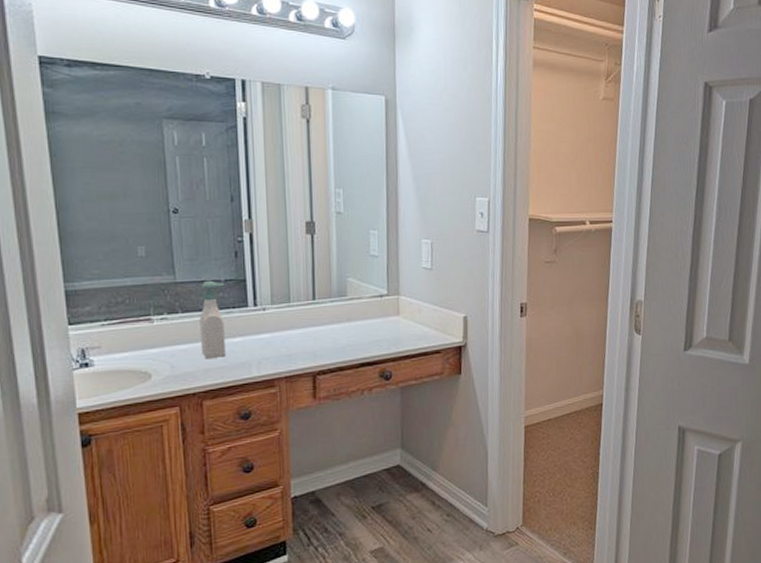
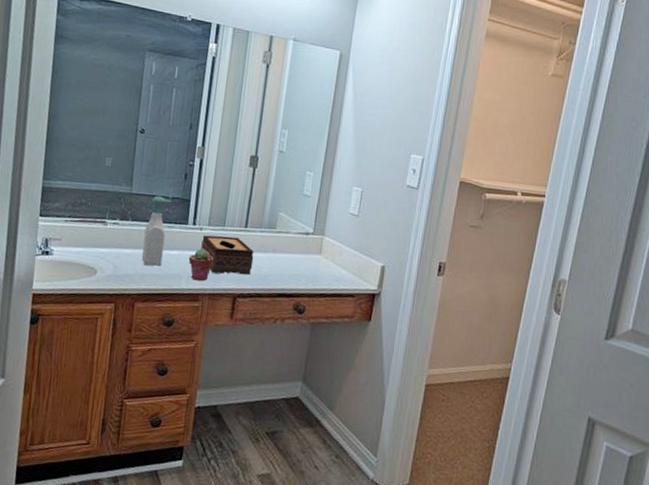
potted succulent: none [255,330,284,366] -> present [188,248,214,281]
tissue box: none [267,312,329,354] -> present [201,235,254,275]

